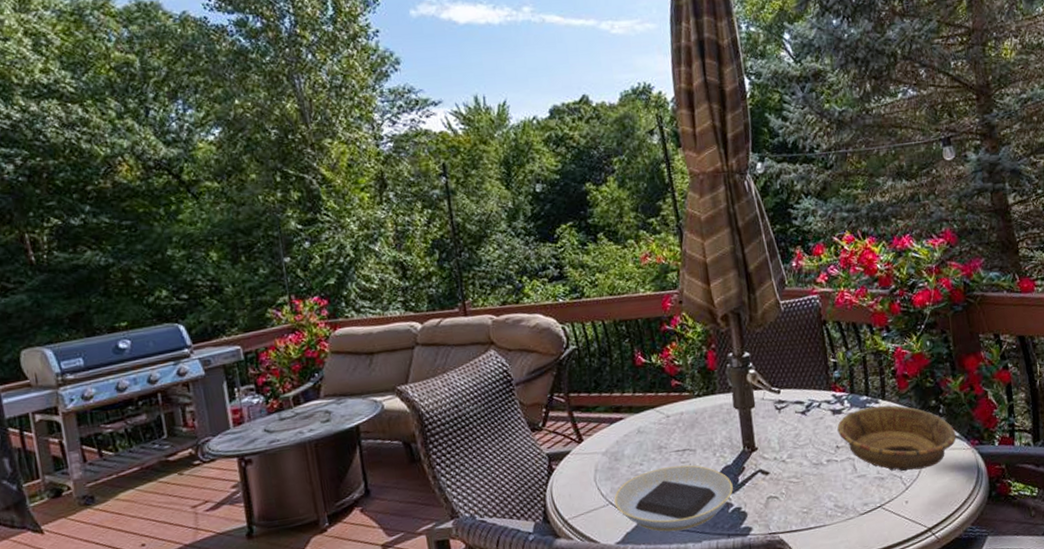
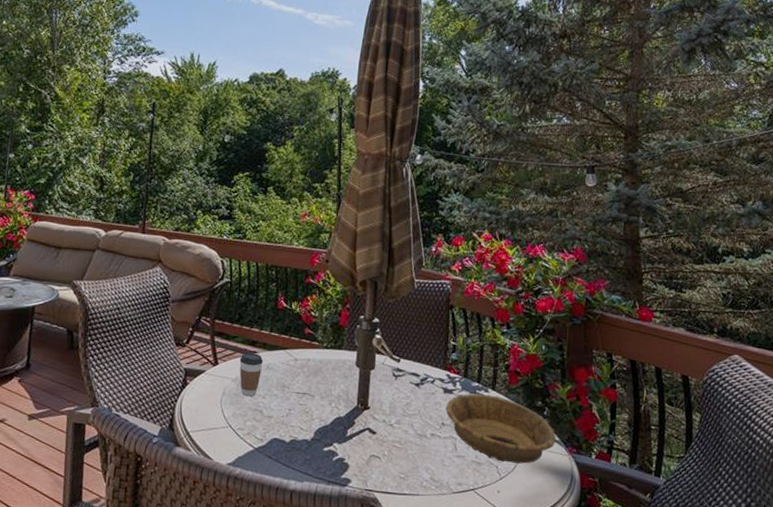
coffee cup: none [606,419,633,467] -> present [239,352,264,396]
plate: present [613,465,733,533] -> none [233,405,341,468]

